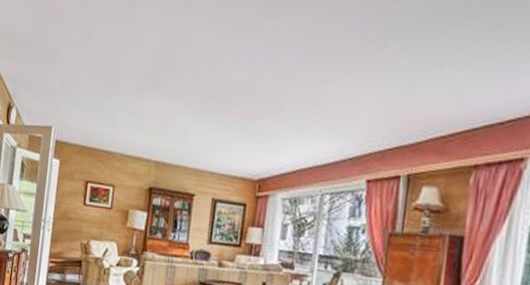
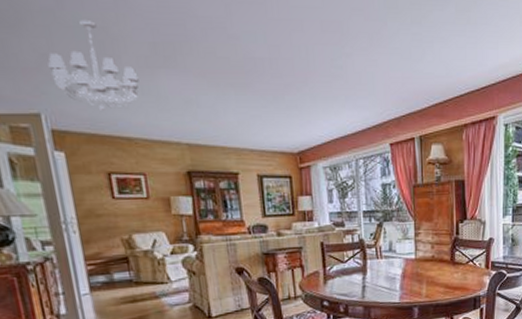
chandelier: none [67,51,130,126] -> present [48,20,139,110]

